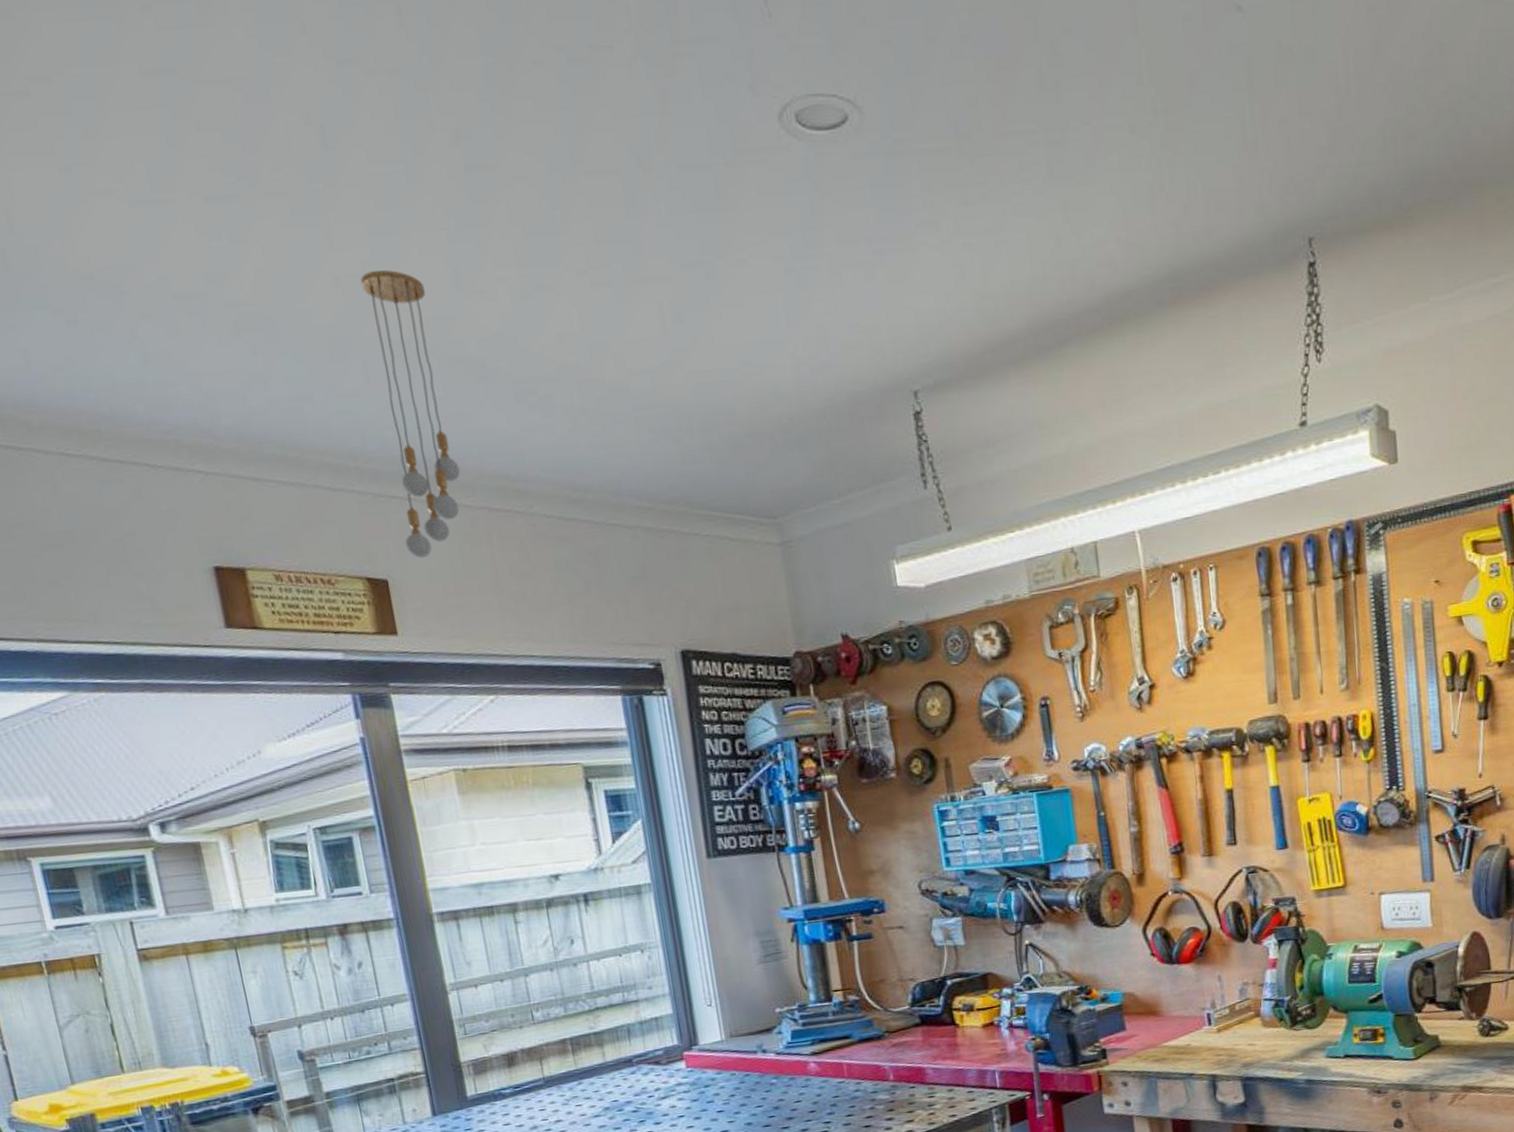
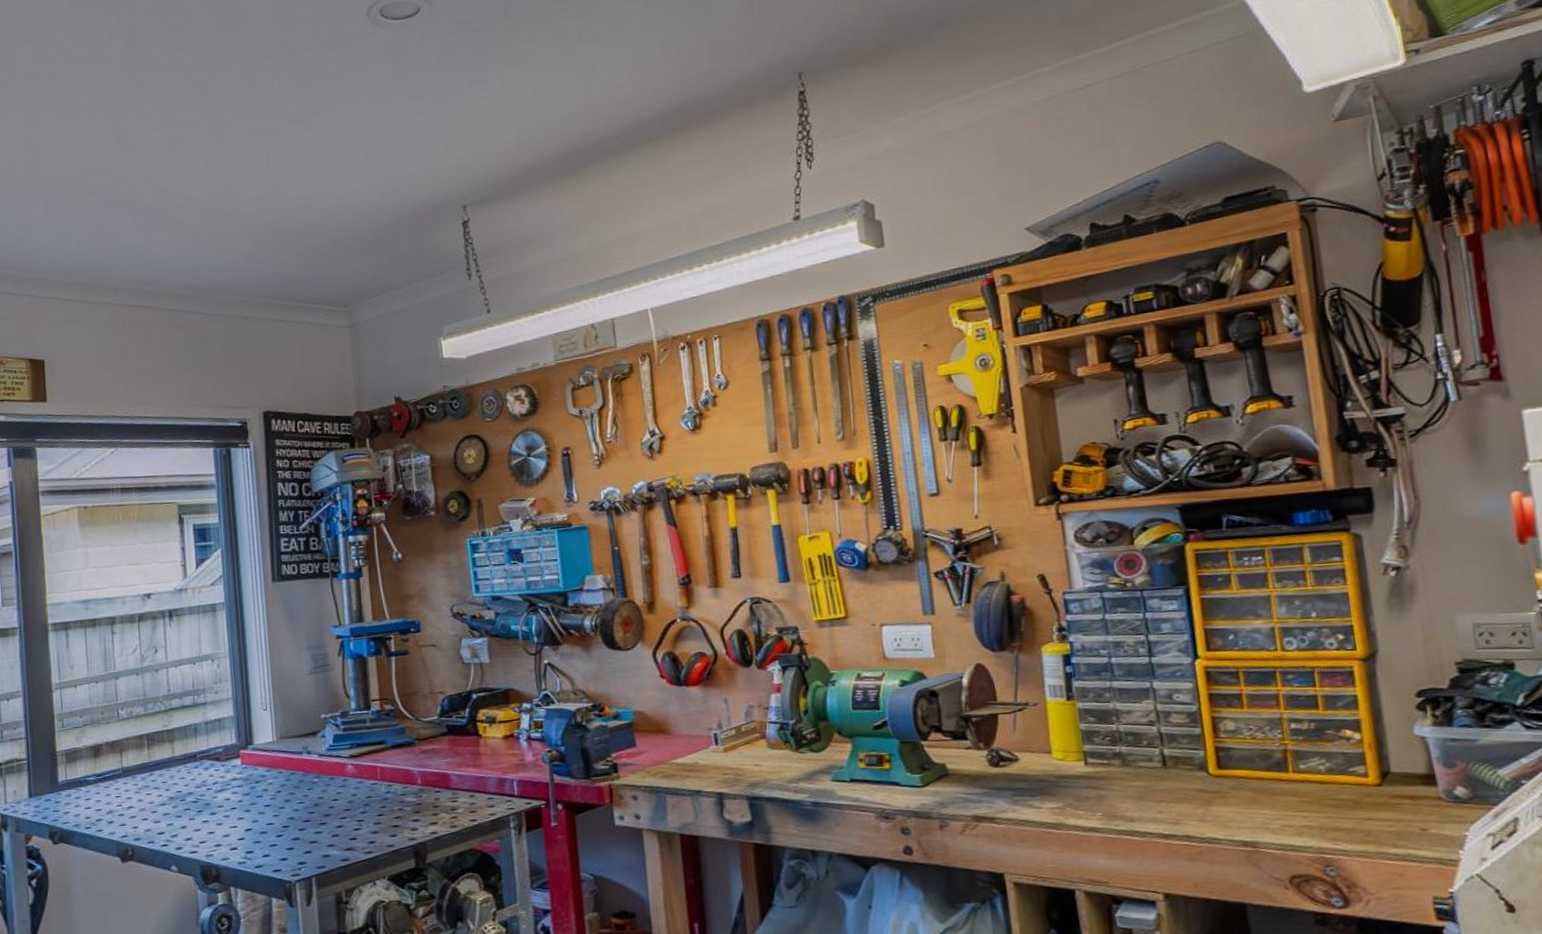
light fixture: present [361,270,461,559] -> none [51,136,107,344]

